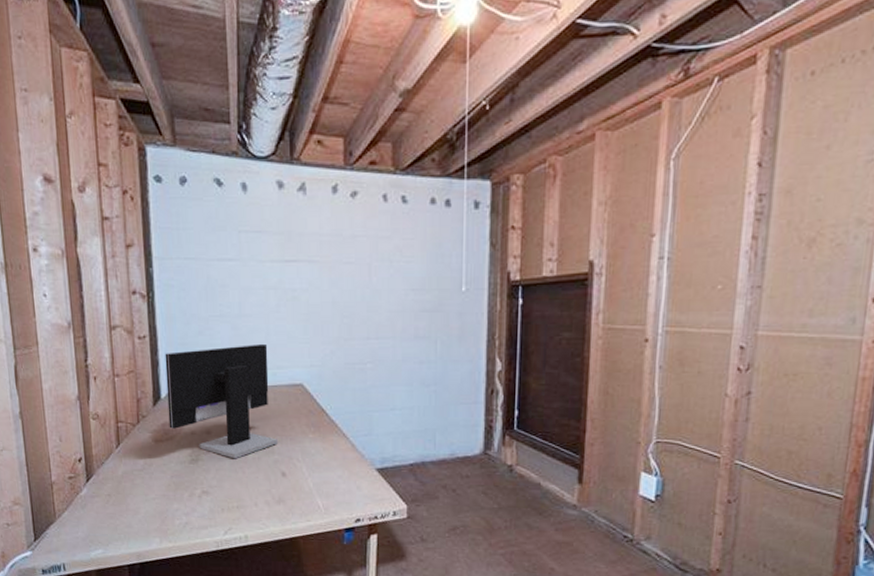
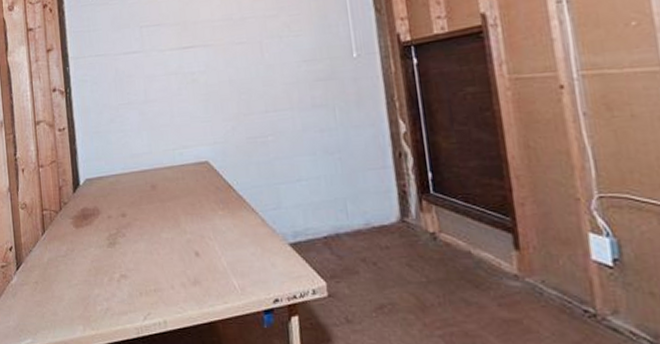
computer monitor: present [165,343,277,459] -> none [82,125,189,241]

